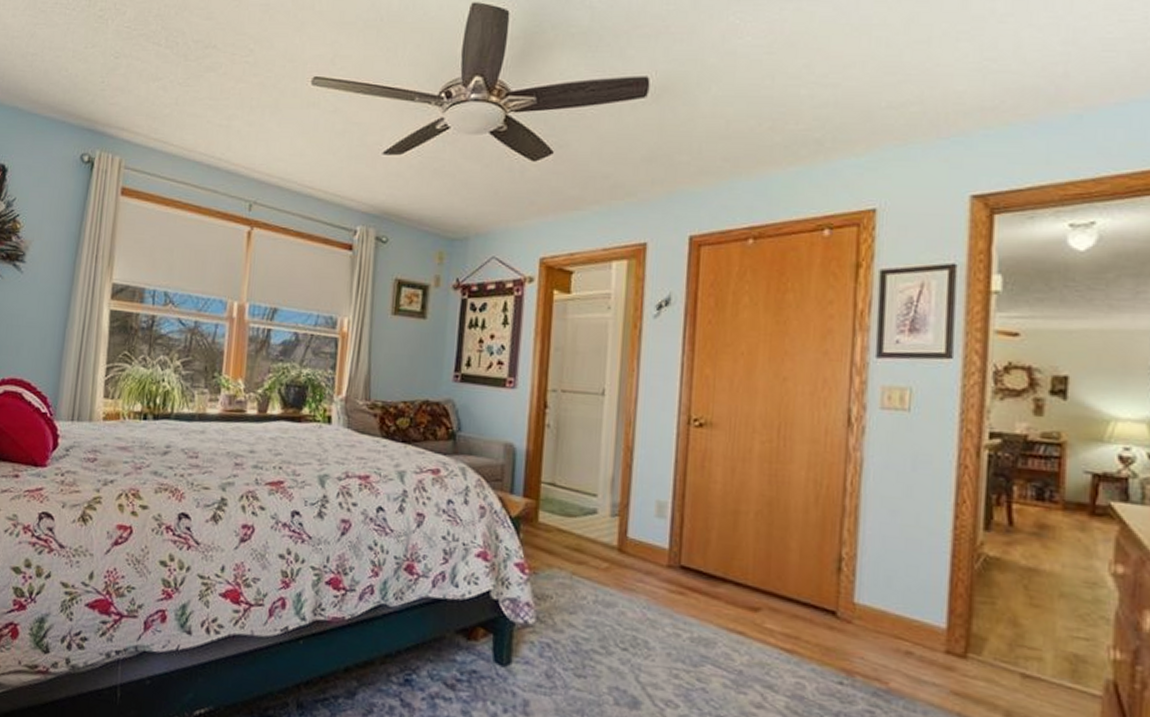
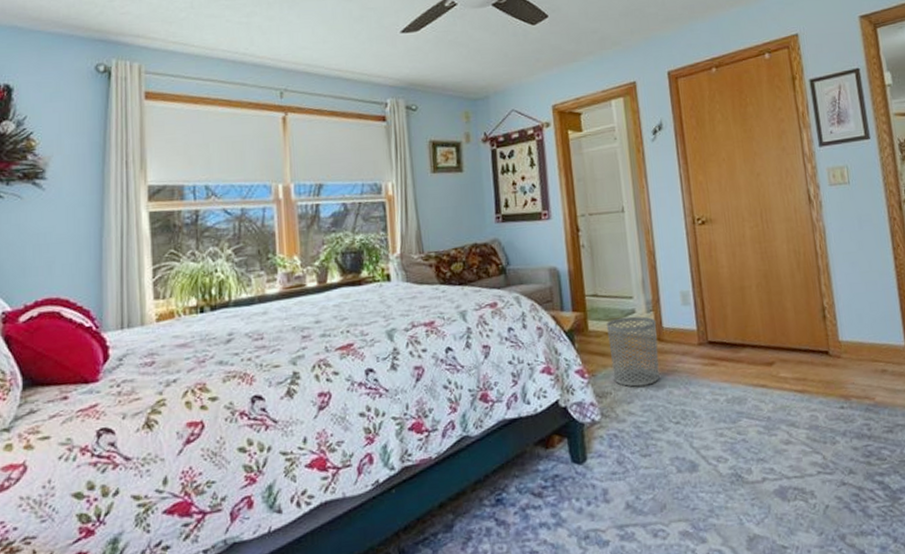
waste bin: none [558,515,621,599] -> present [607,316,660,387]

